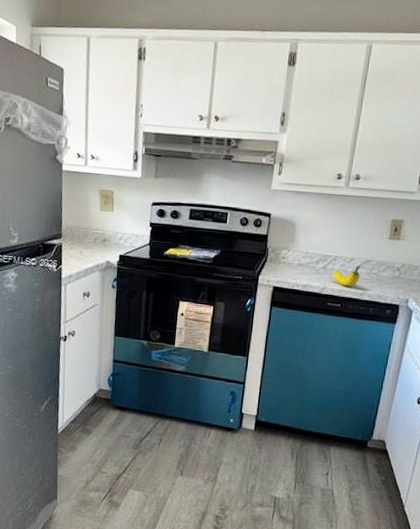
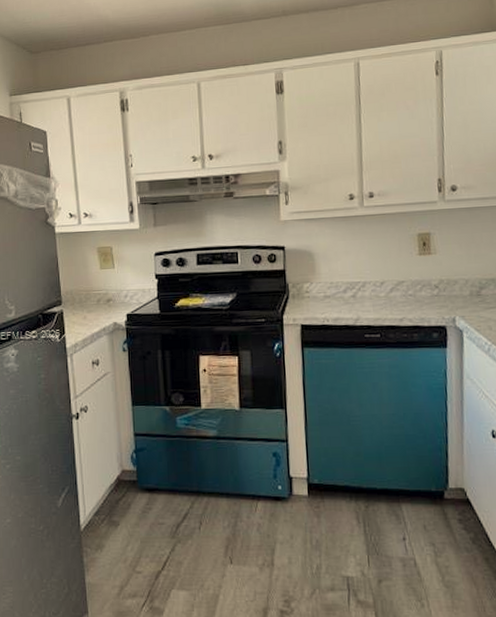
fruit: present [333,265,360,287] -> none [365,288,396,313]

